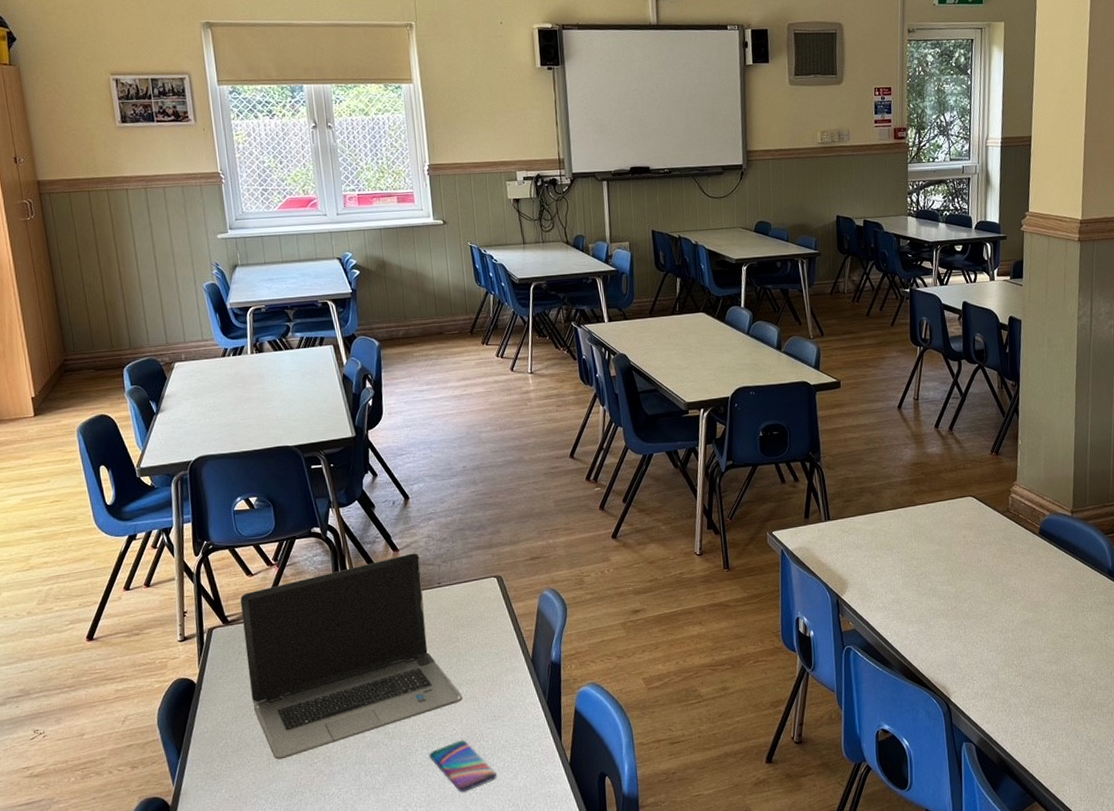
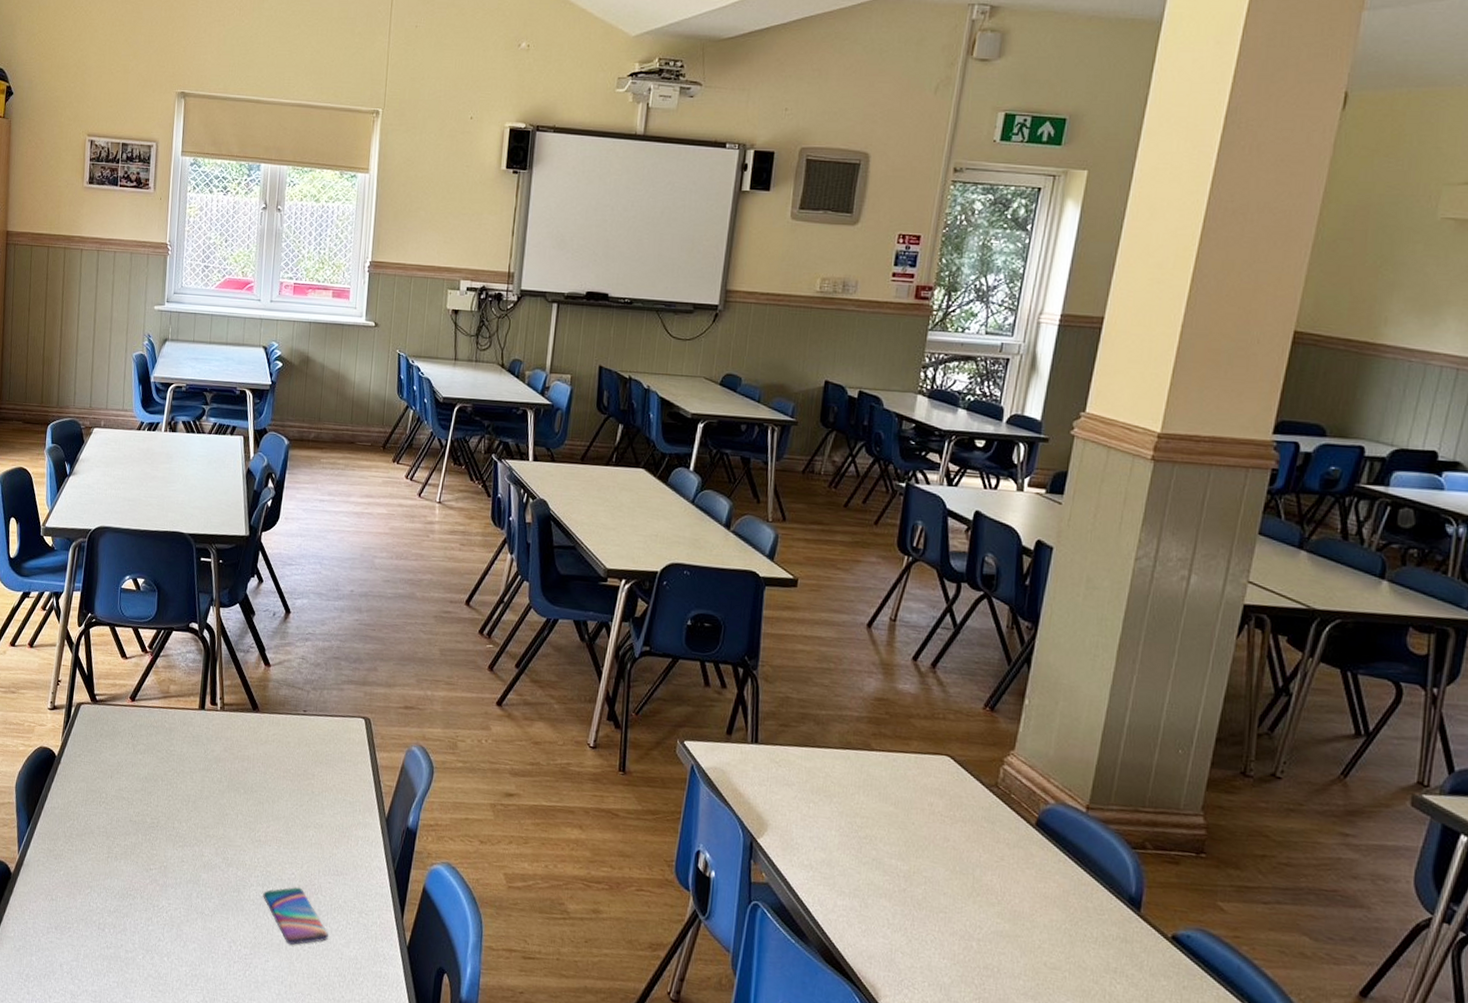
laptop computer: present [240,553,463,760] -> none [103,672,308,857]

